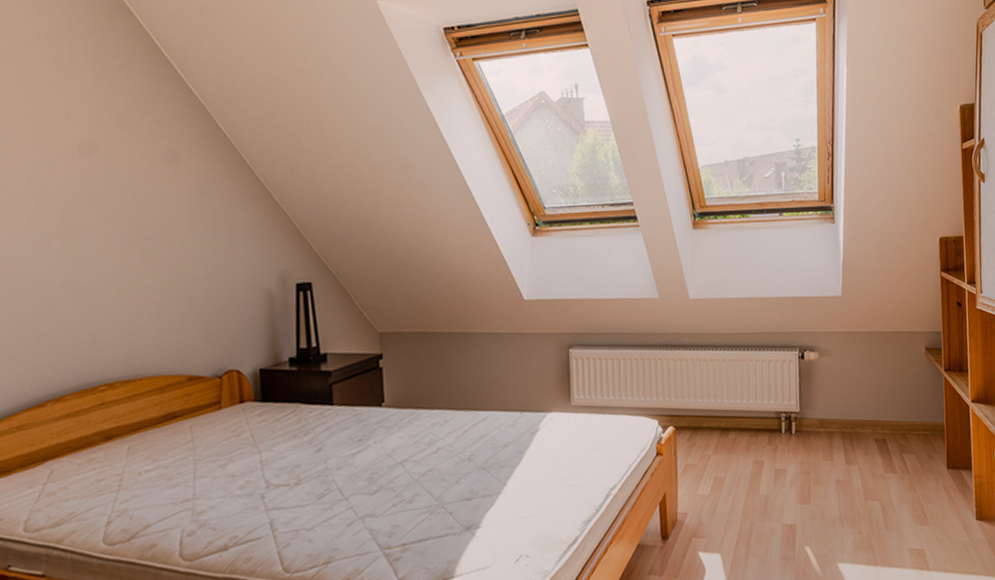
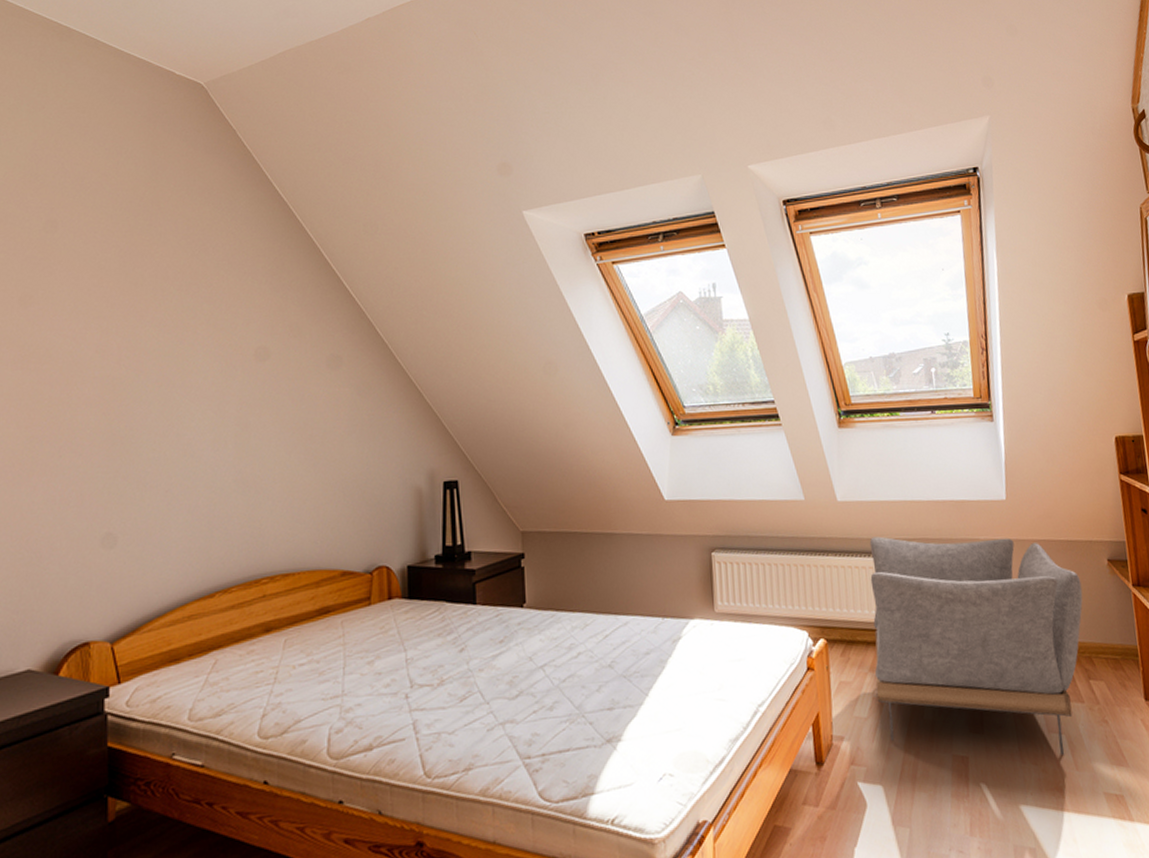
armchair: none [717,330,902,519] -> present [869,536,1083,755]

